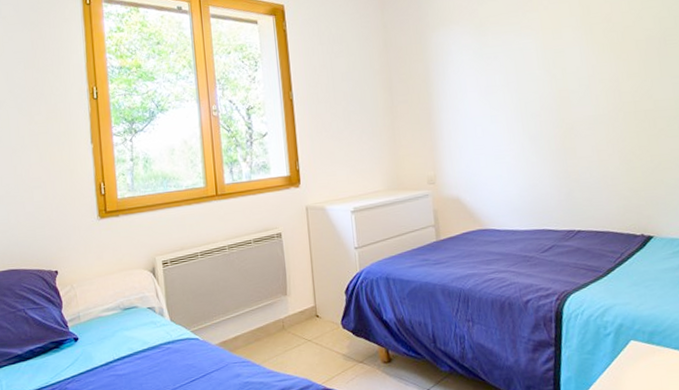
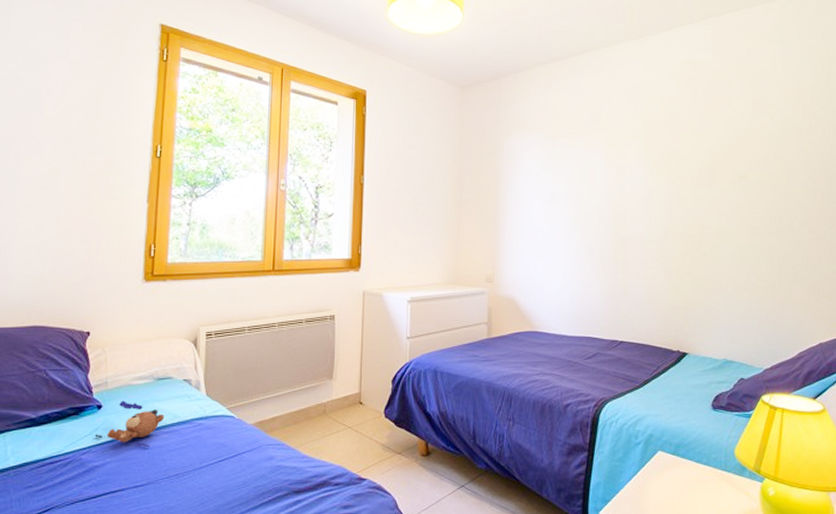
teddy bear: none [75,332,136,374] -> present [94,401,165,448]

